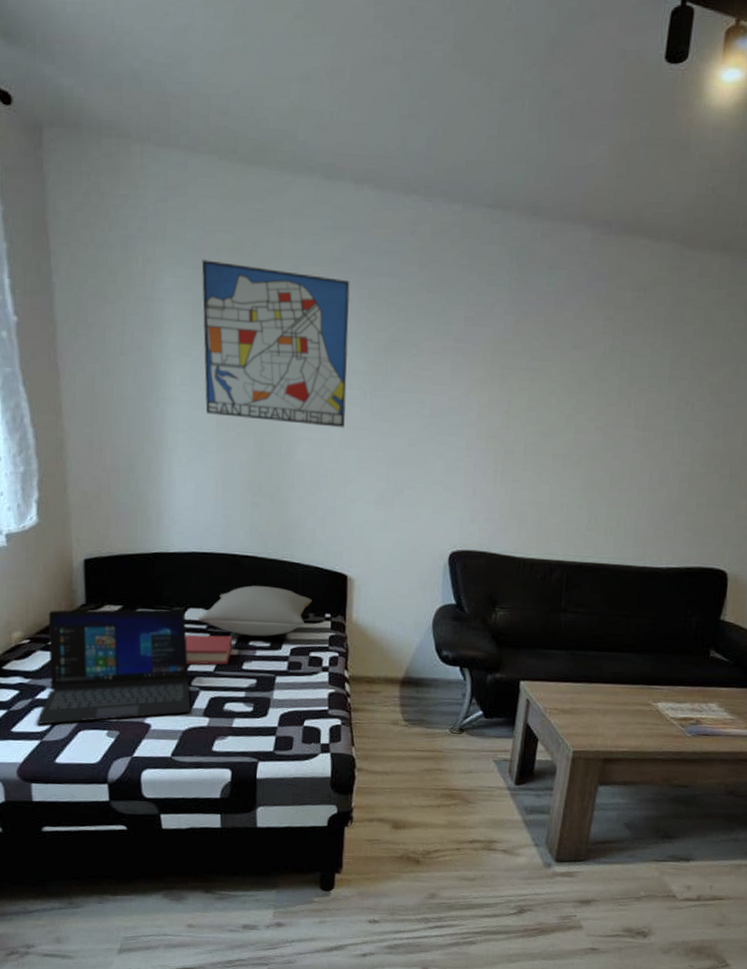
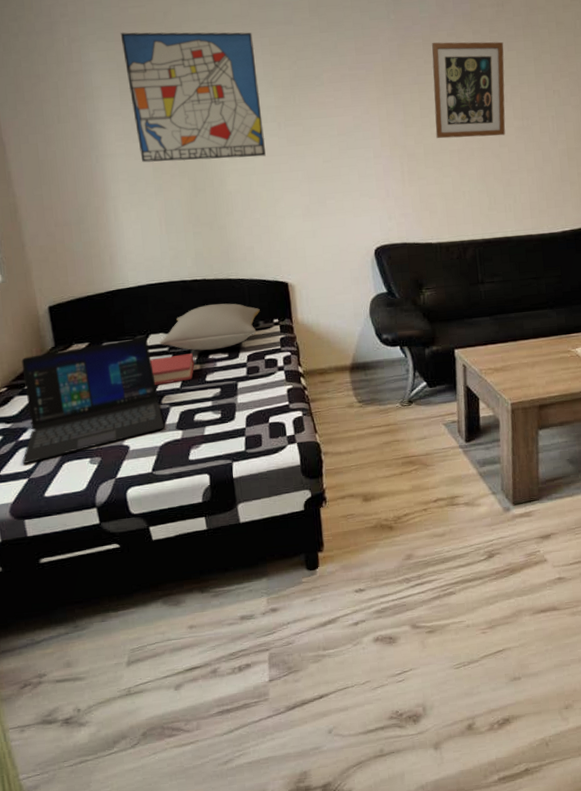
wall art: none [541,324,638,446] -> present [432,41,506,139]

